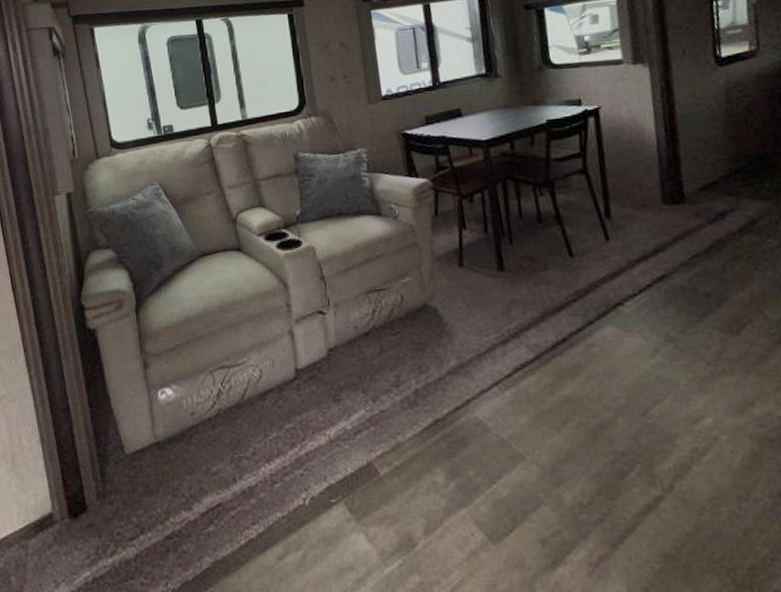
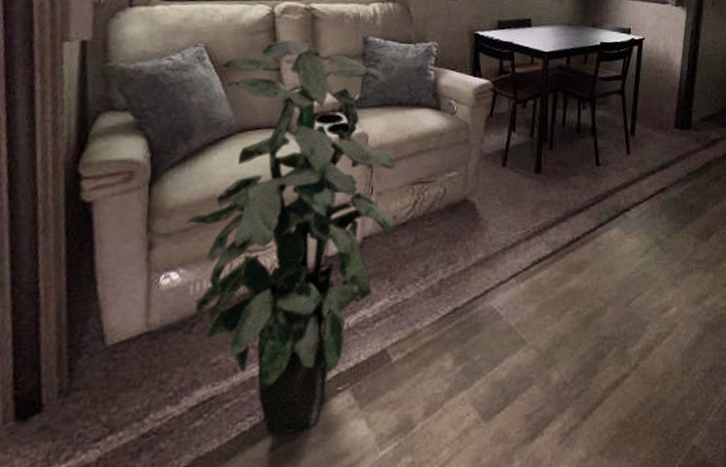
indoor plant: none [170,165,356,545] -> present [186,40,396,436]

